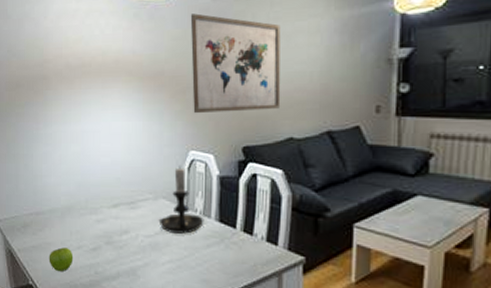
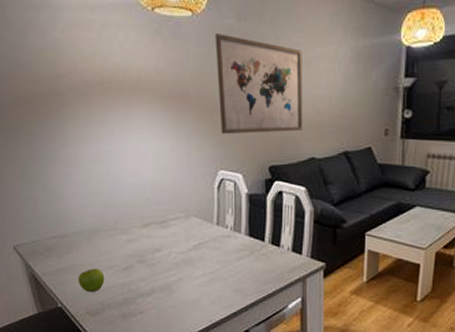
candle holder: present [158,166,204,234] -> none [191,185,235,249]

